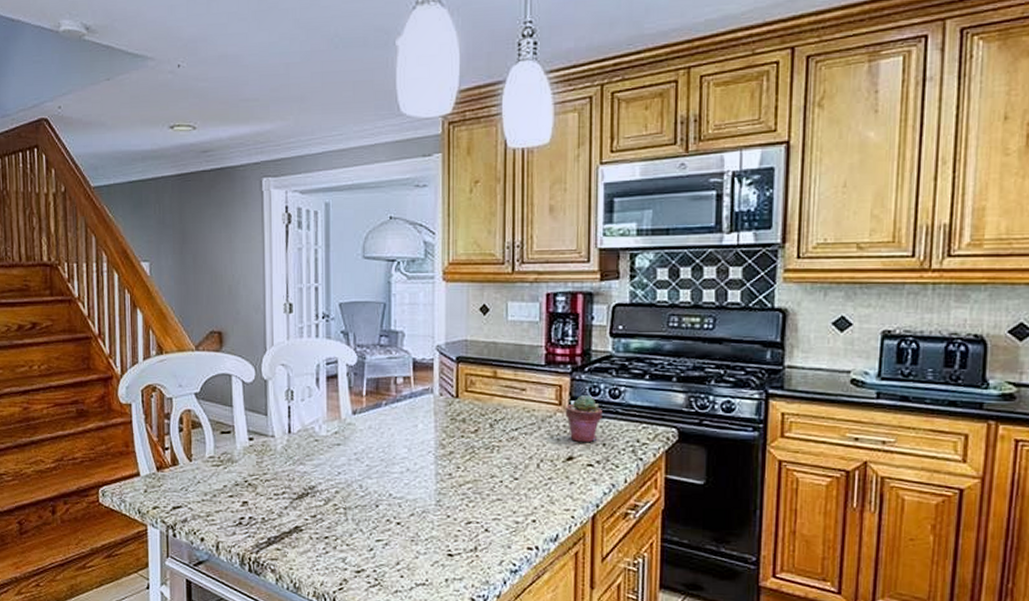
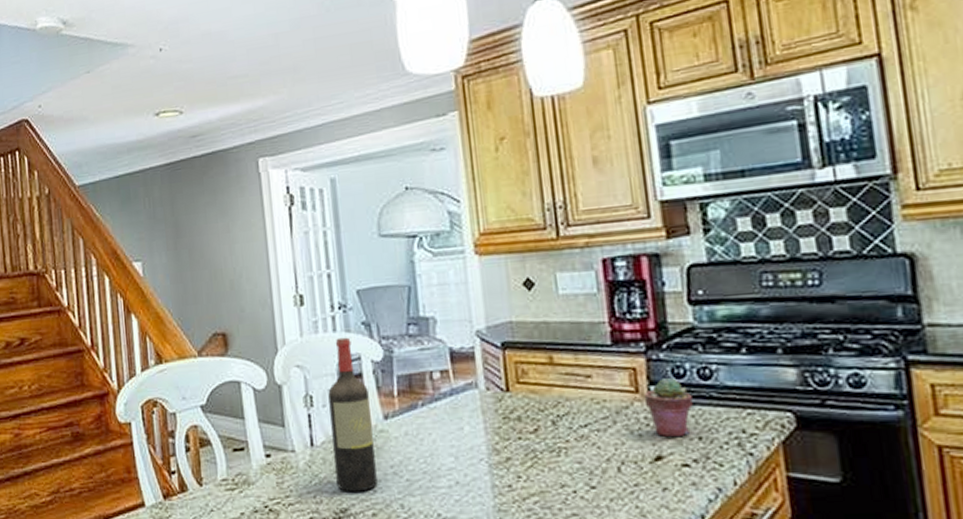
wine bottle: none [307,343,342,473] -> present [328,337,378,492]

